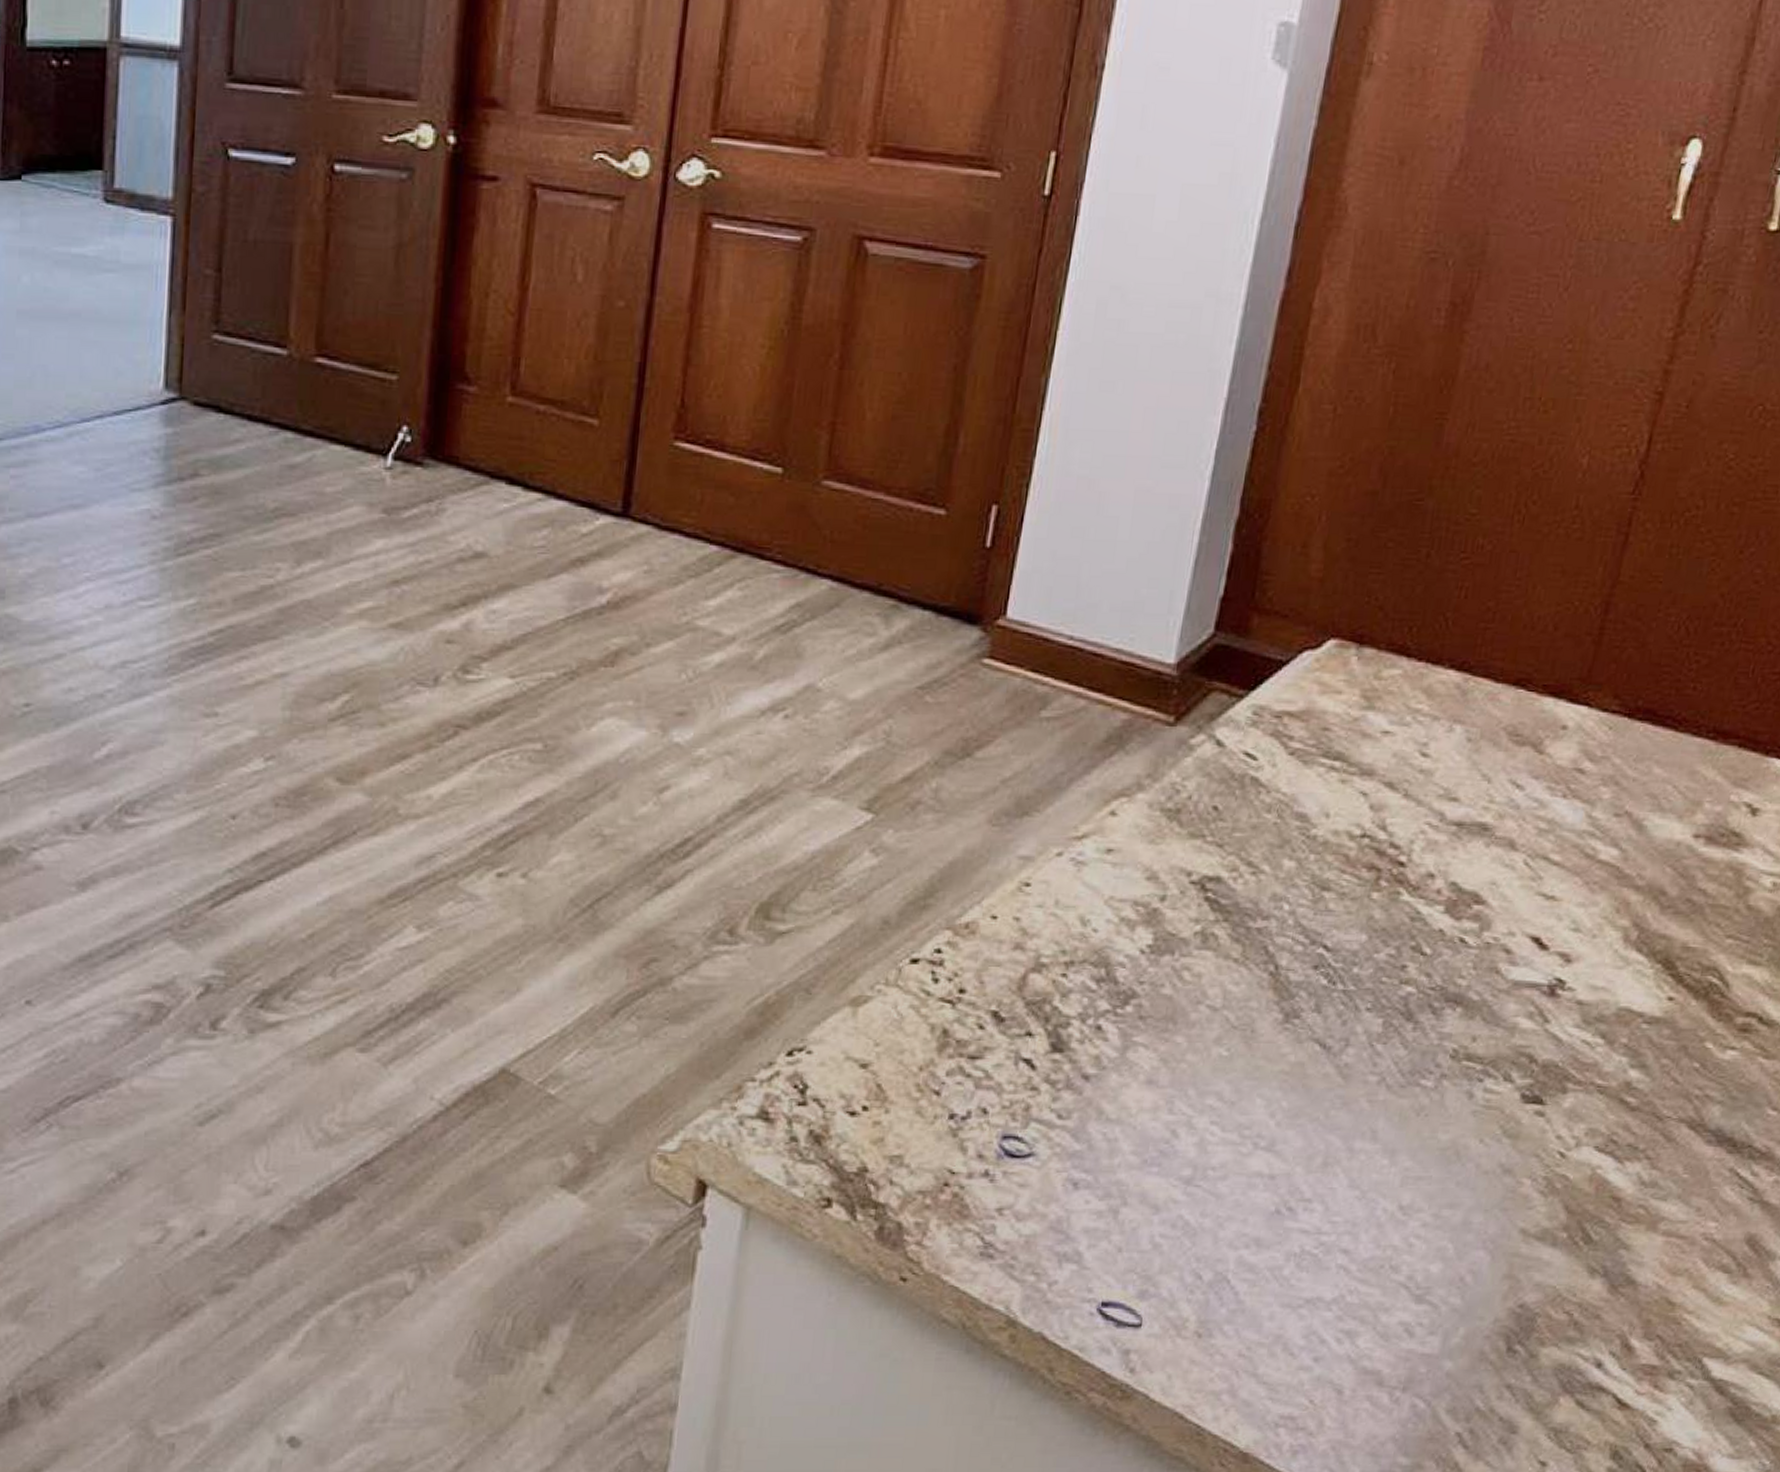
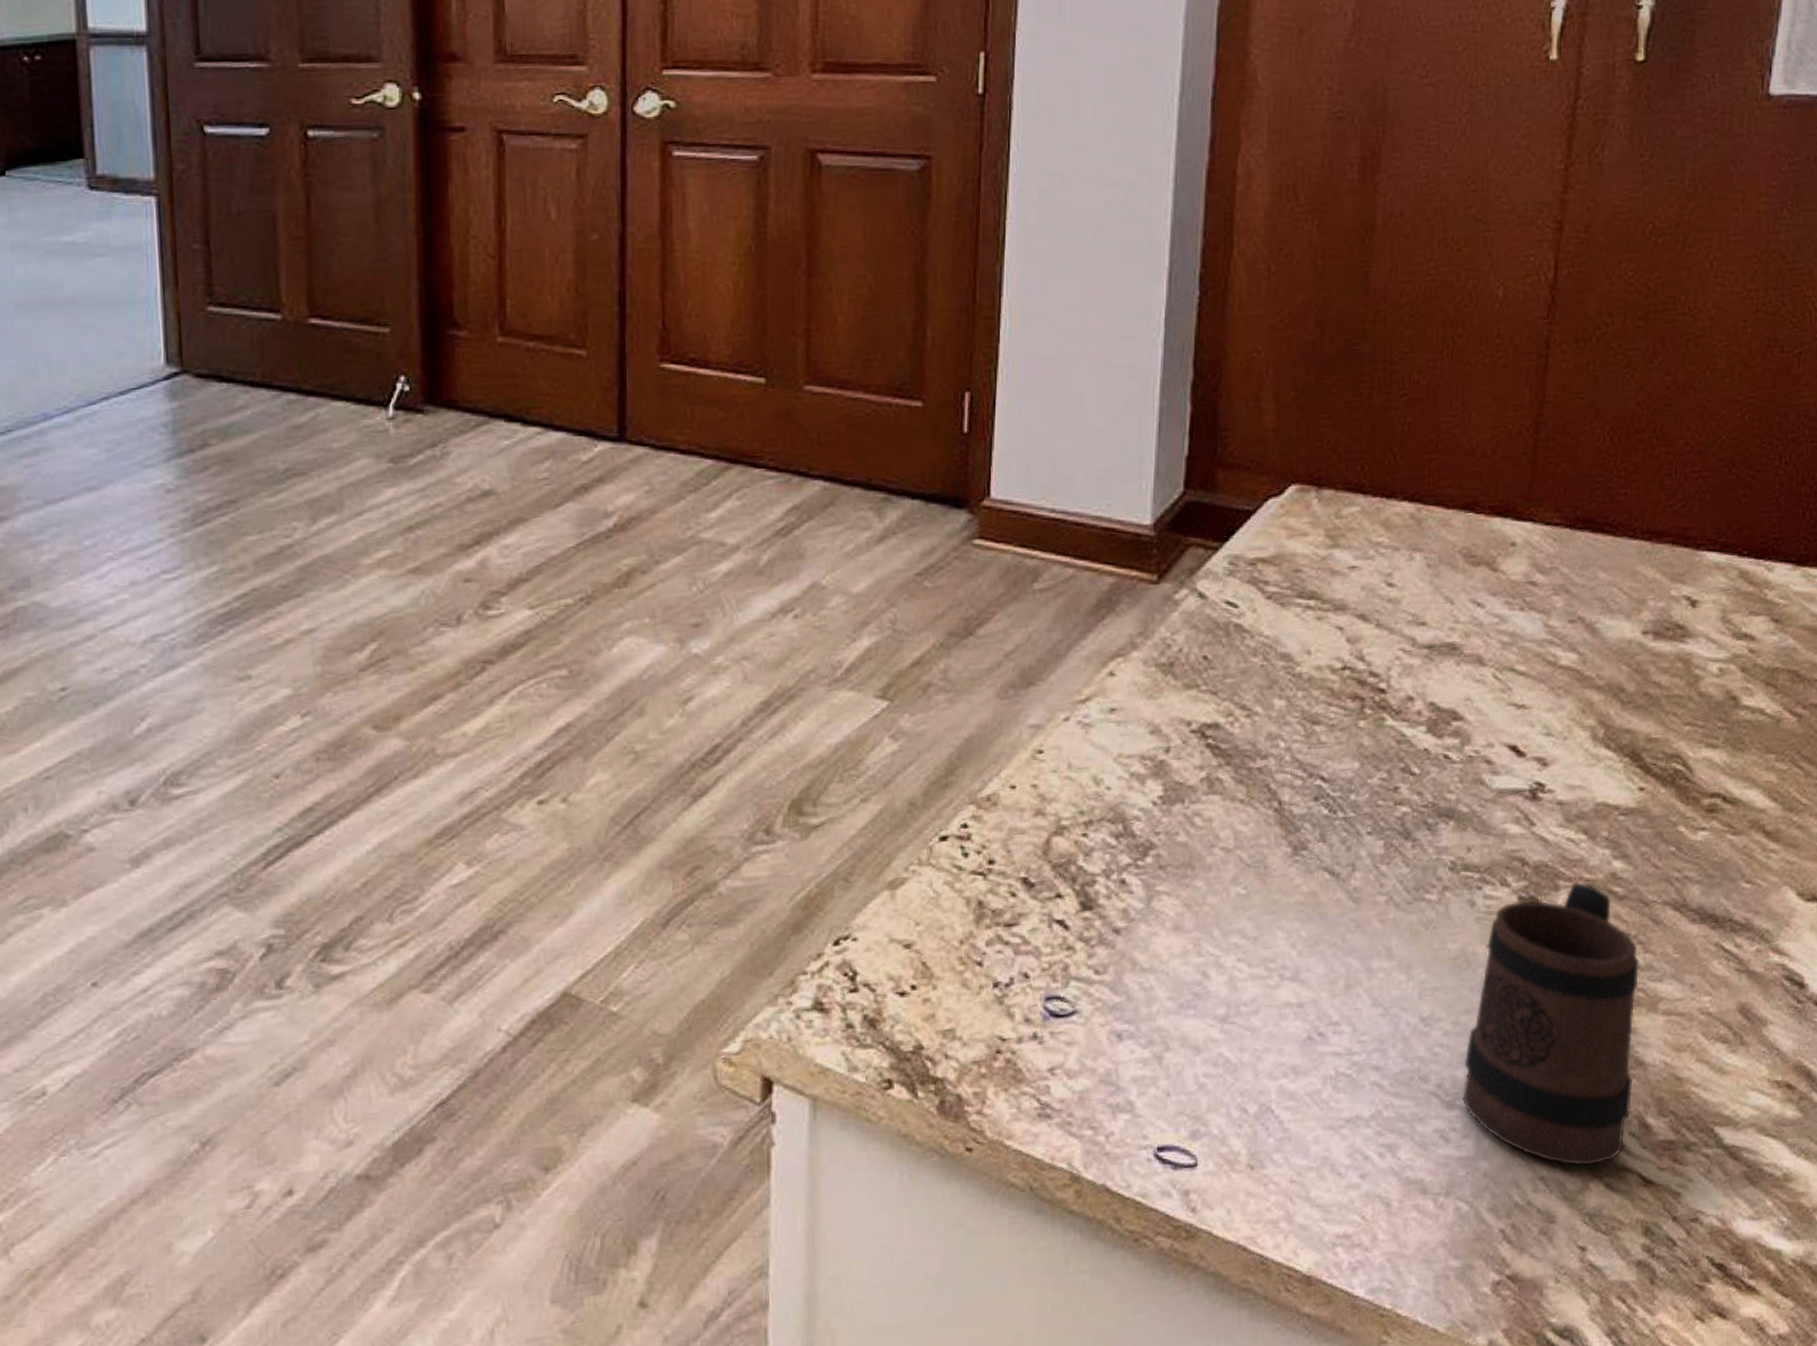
mug: none [1433,1086,1645,1379] -> present [1462,882,1640,1166]

